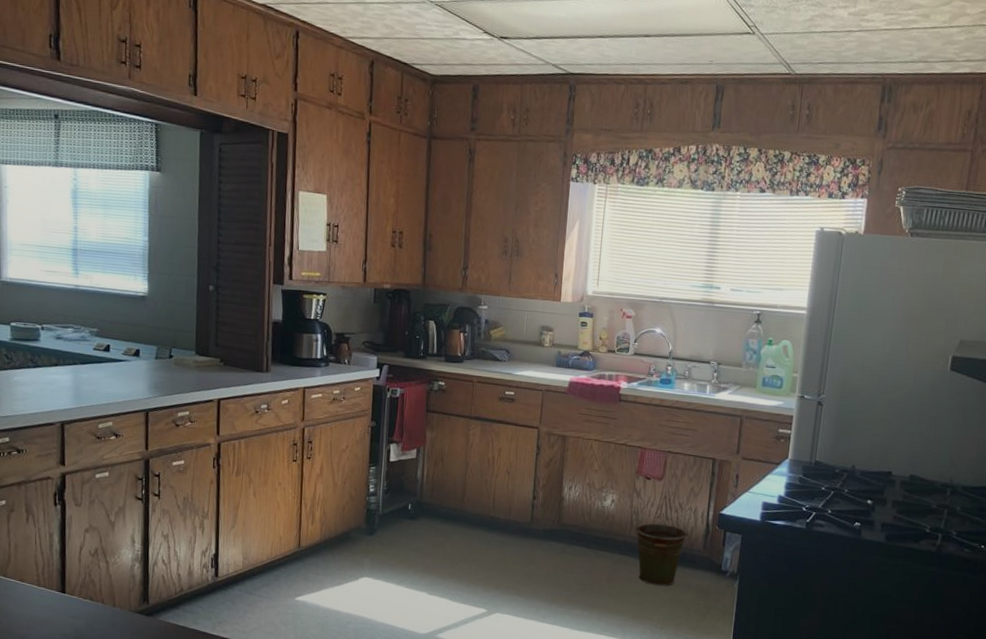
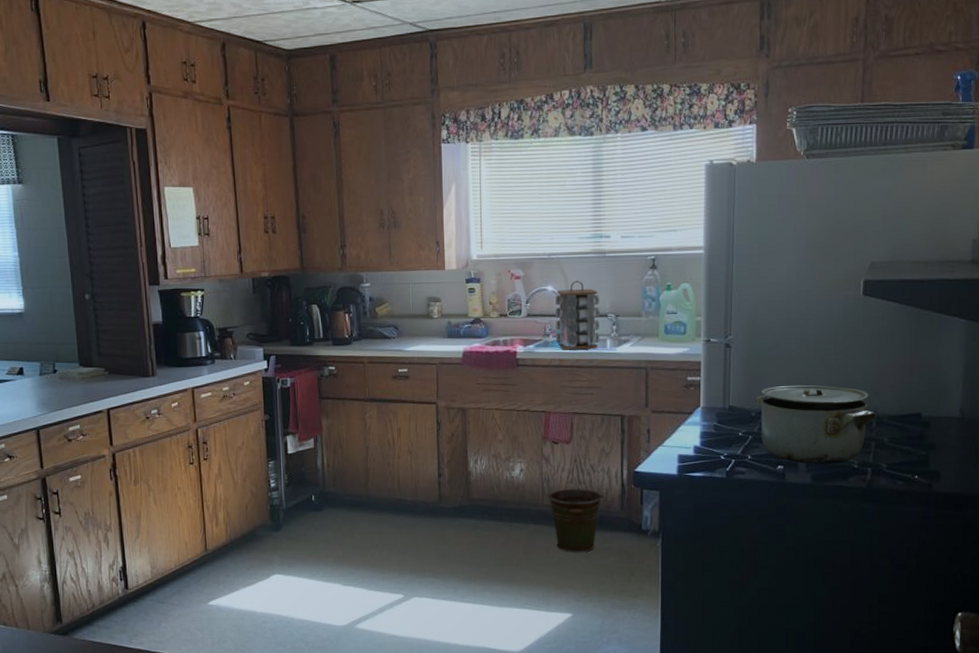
spice rack: none [658,325,704,393] -> present [554,280,600,350]
saucepan: none [840,447,952,527] -> present [756,384,877,464]

